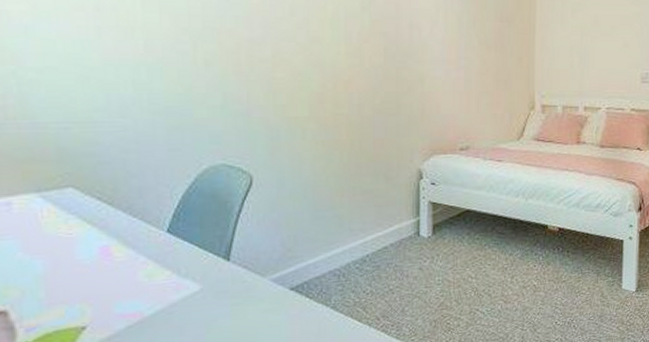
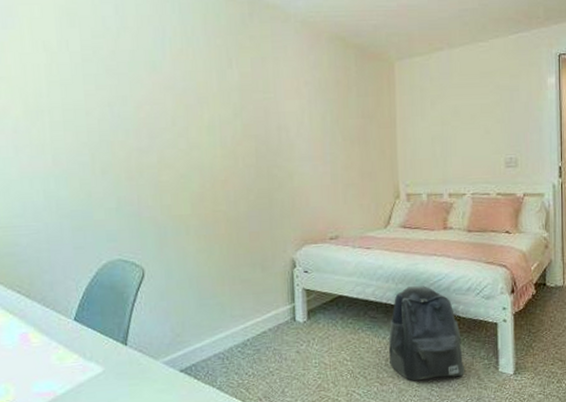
backpack: none [515,201,589,299] -> present [389,286,464,381]

